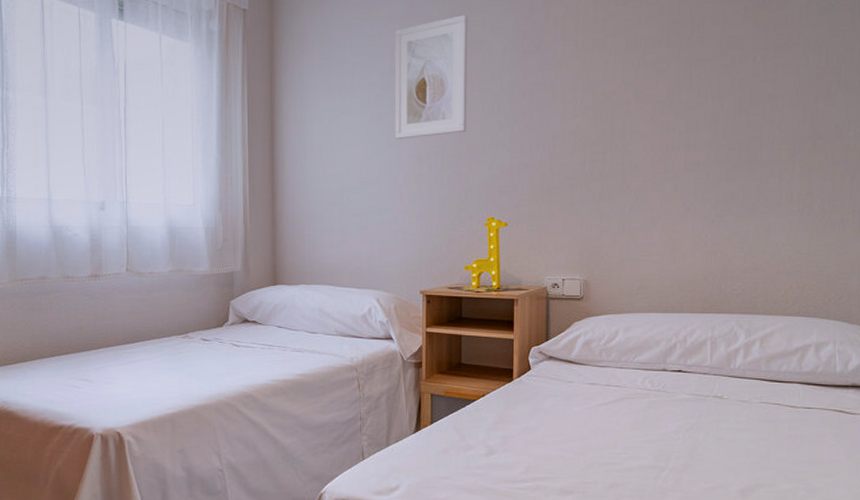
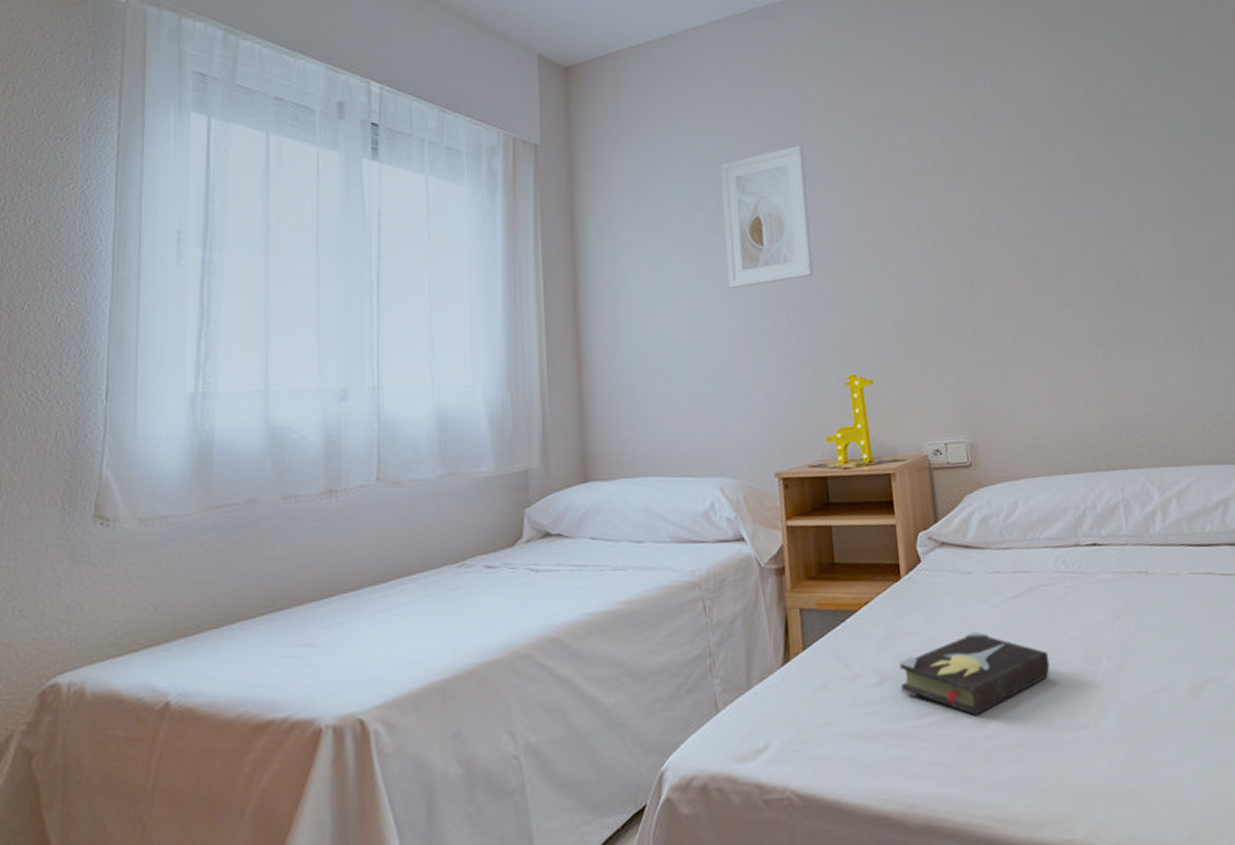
hardback book: none [503,426,626,487] -> present [899,631,1050,716]

